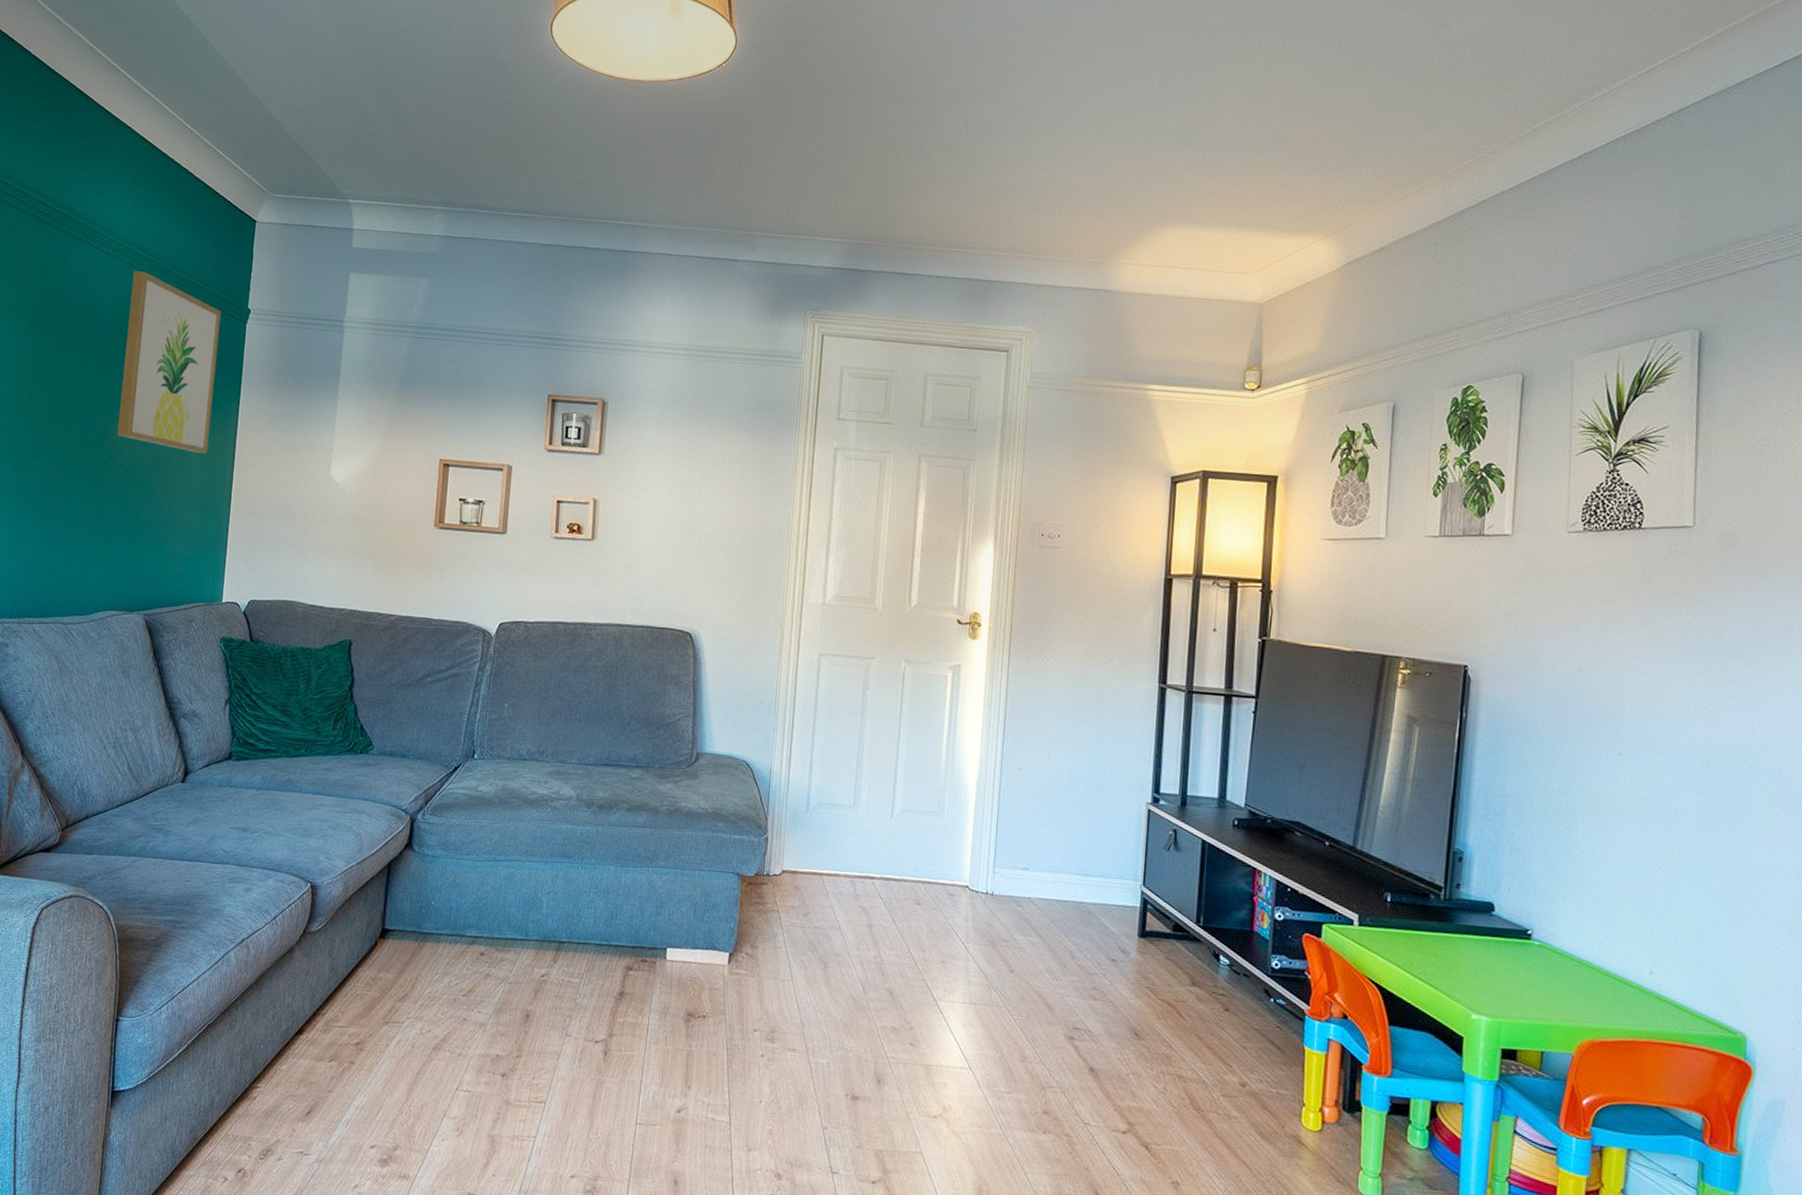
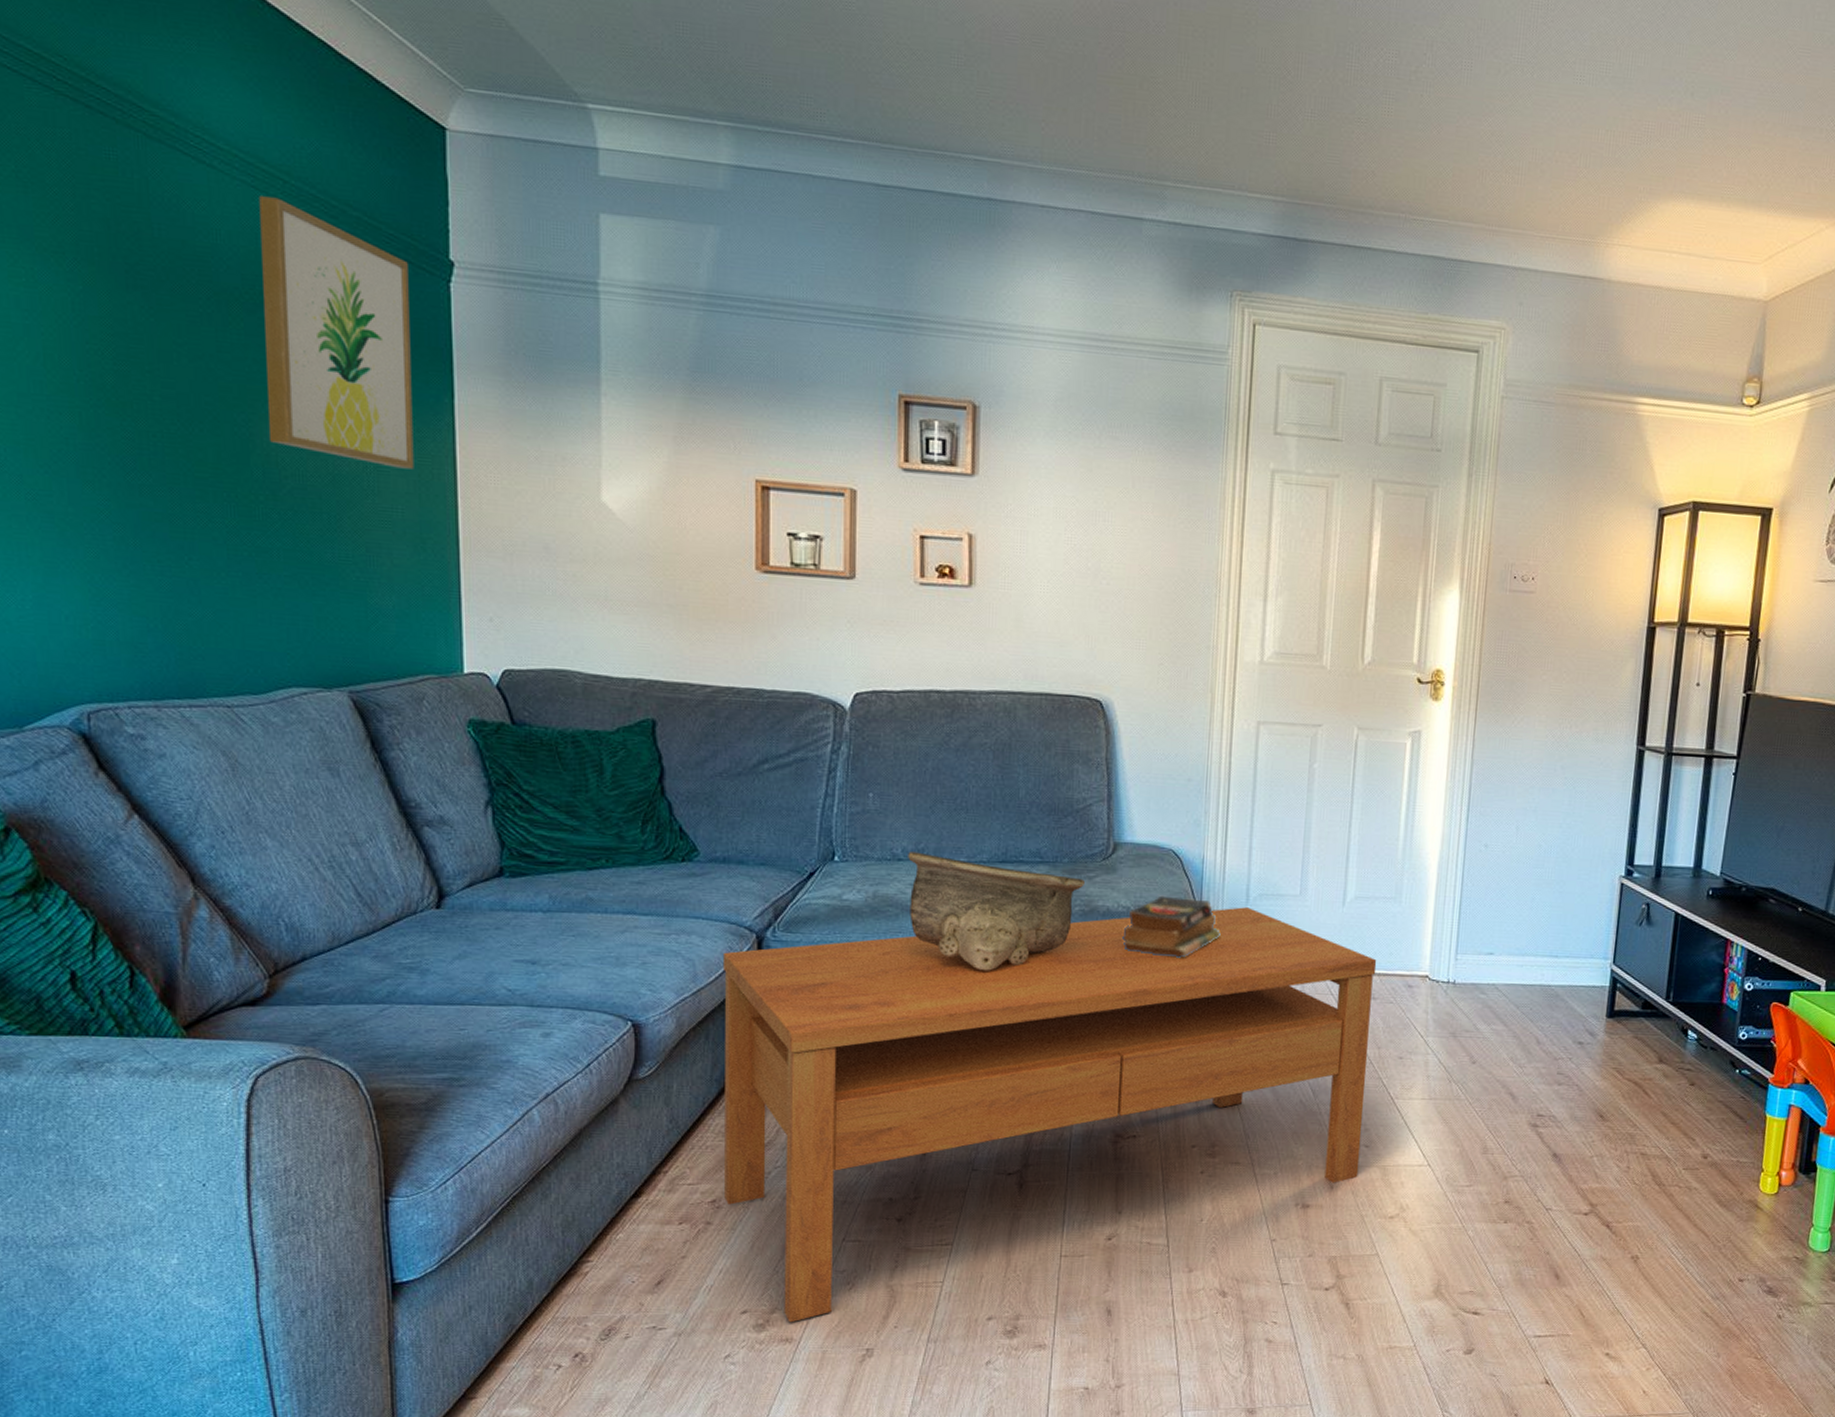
coffee table: none [366,814,922,1161] -> present [722,907,1377,1323]
decorative bowl: none [529,753,671,858] -> present [908,852,1085,971]
books: none [700,800,784,857] -> present [1122,895,1221,958]

